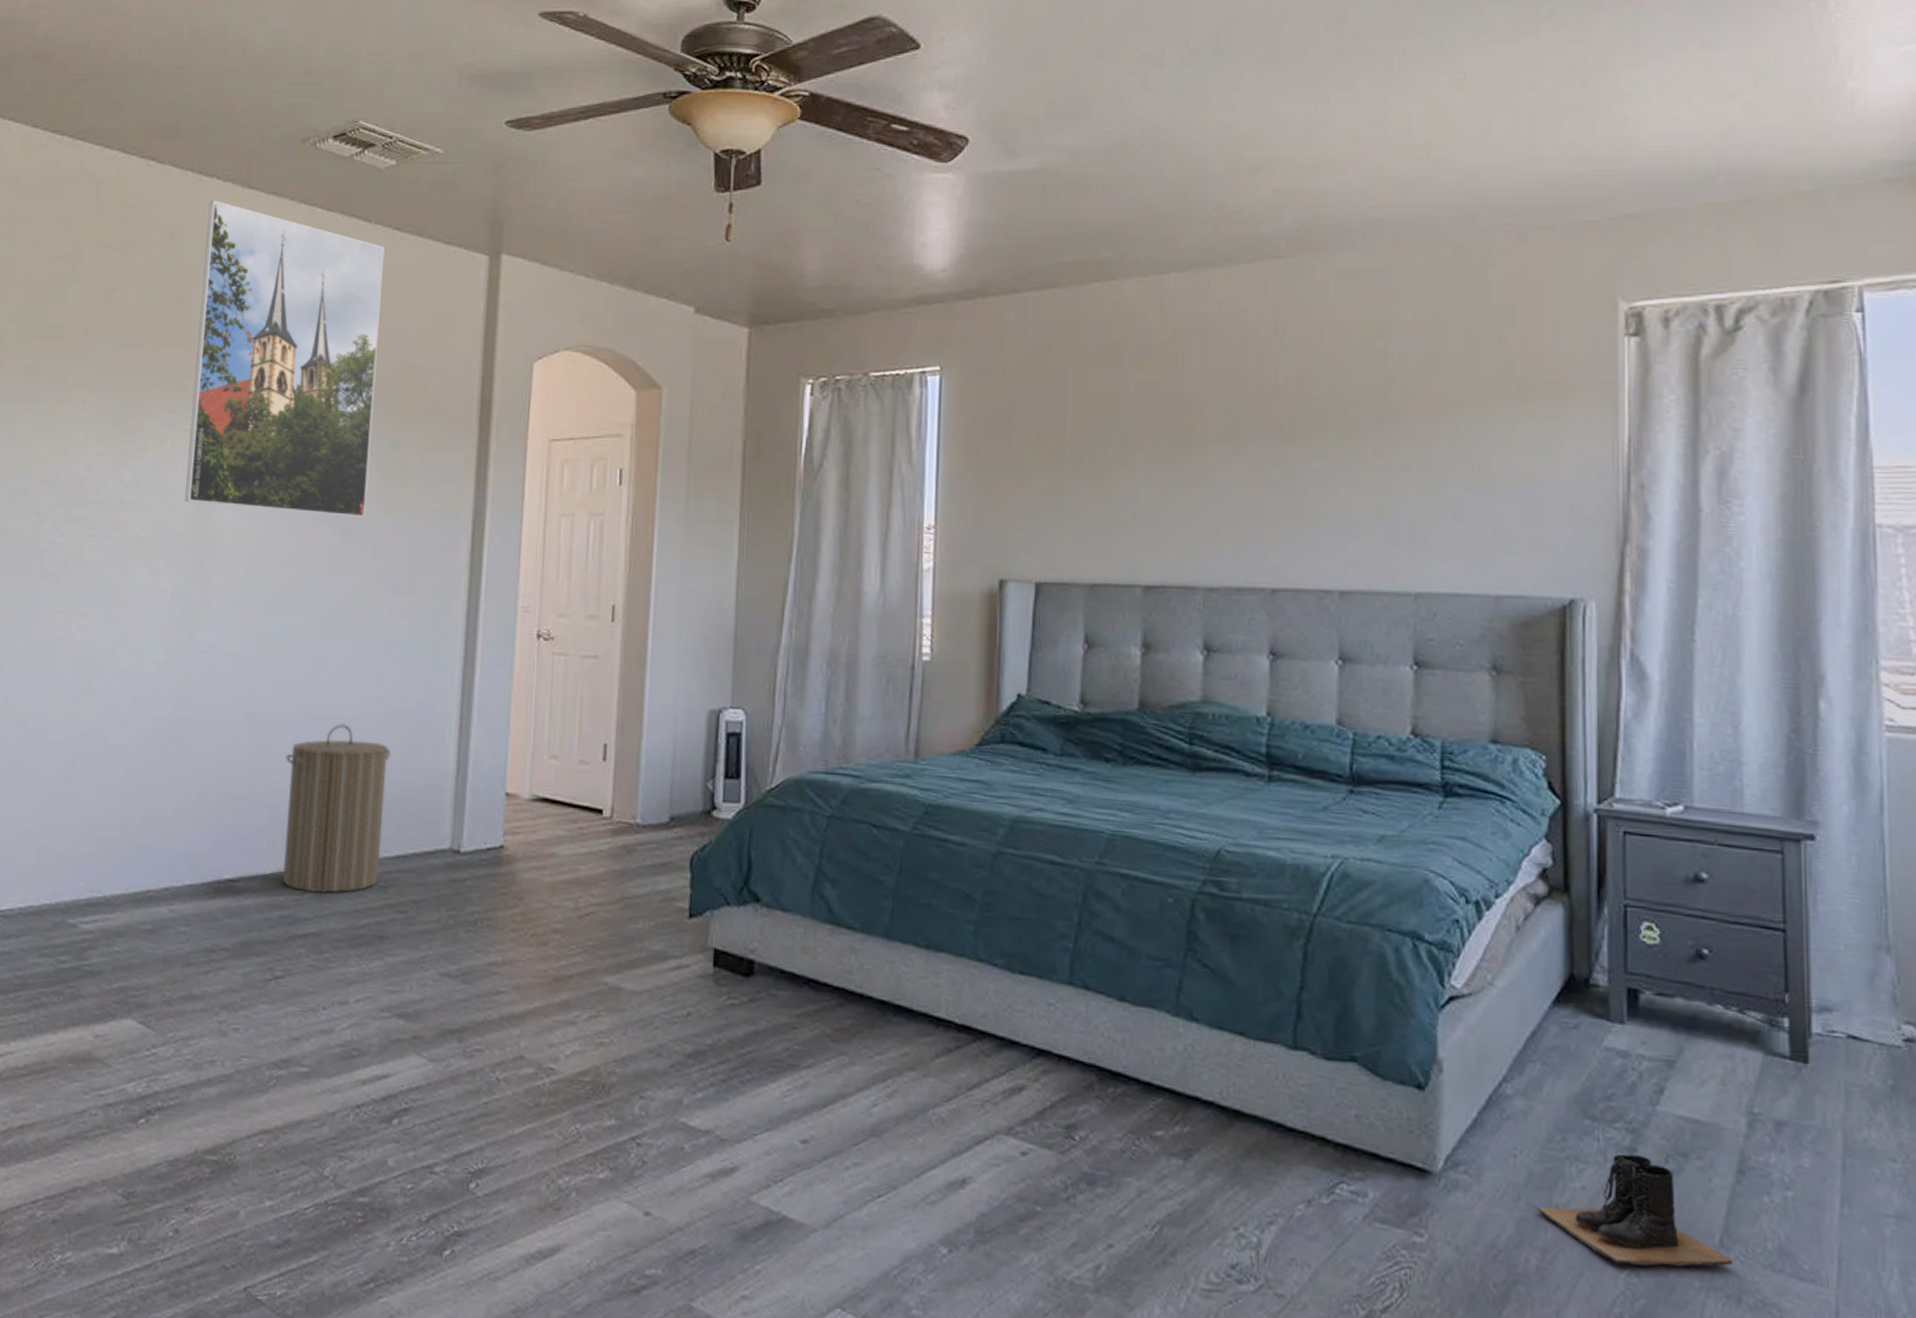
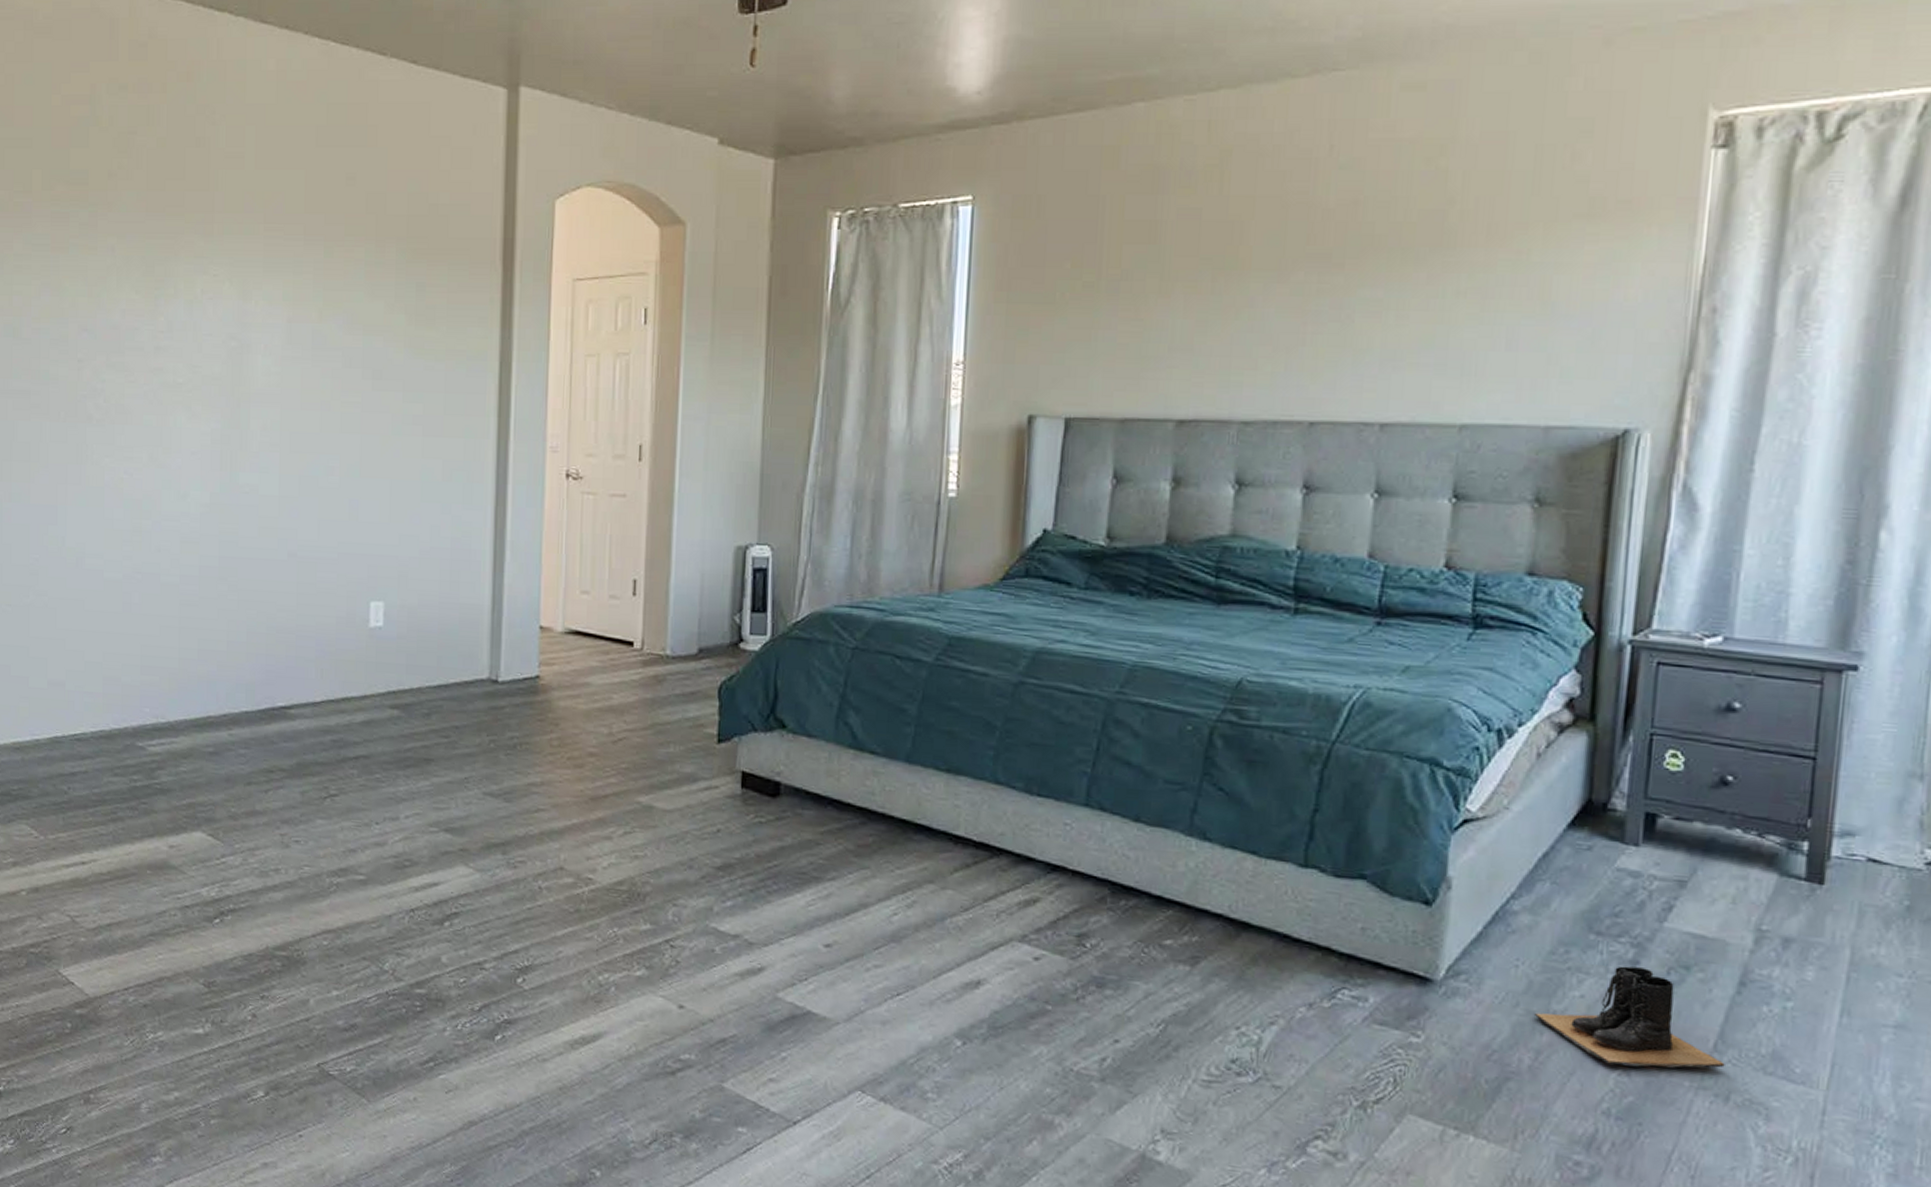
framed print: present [185,200,385,517] -> none [218,36,401,360]
laundry hamper: present [283,724,392,893] -> none [329,561,430,720]

